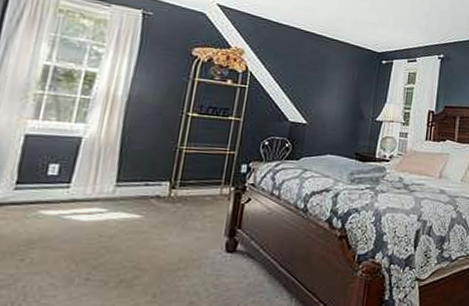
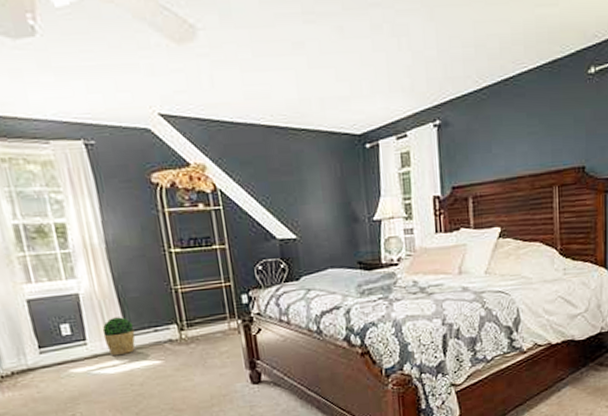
potted plant: none [89,165,126,204] -> present [102,317,136,357]

